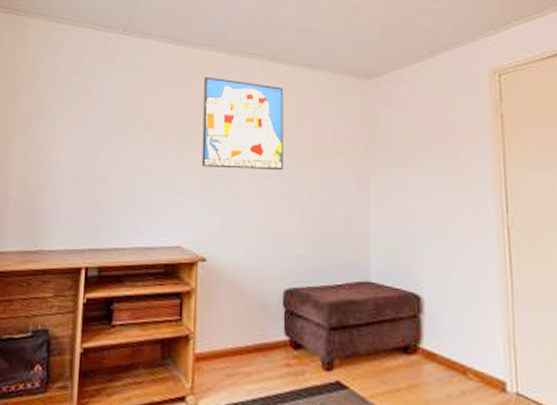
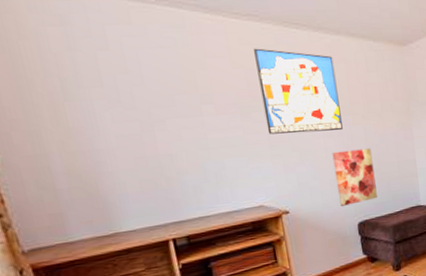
wall art: none [265,195,313,264] -> present [332,148,378,206]

